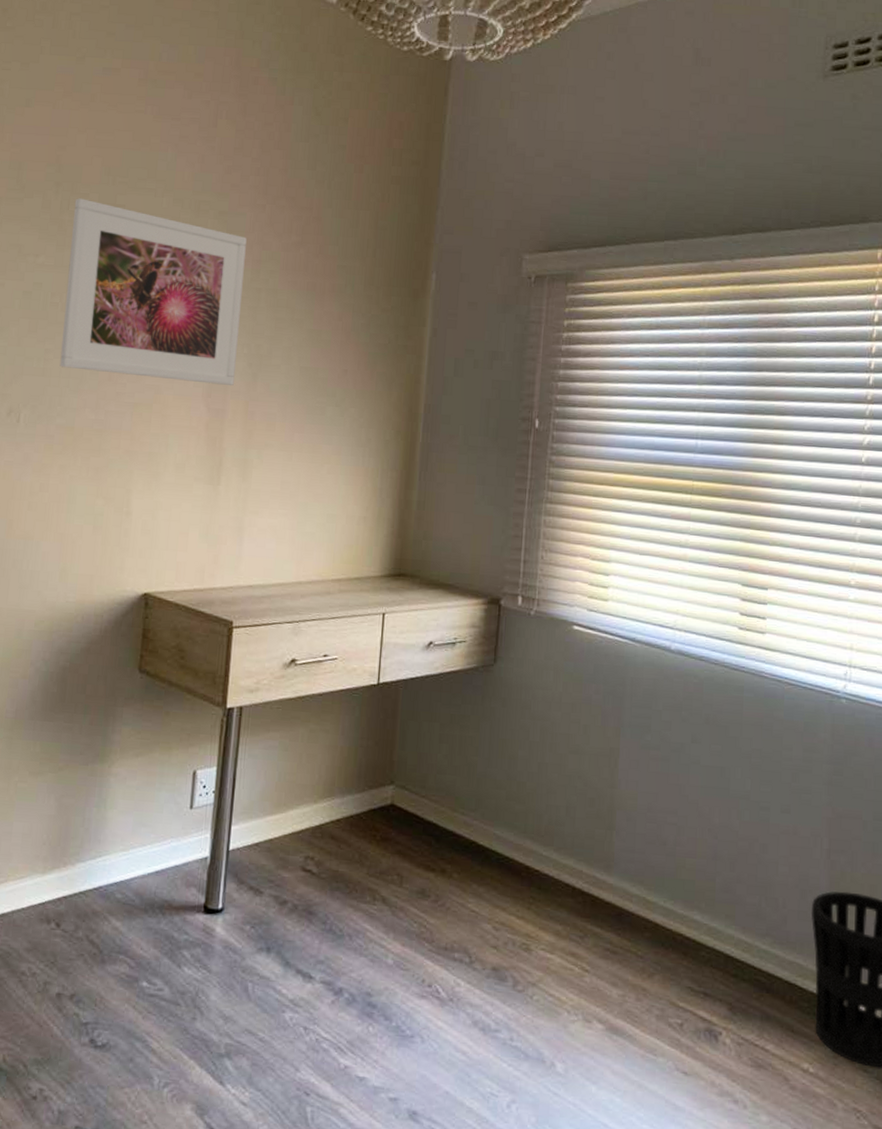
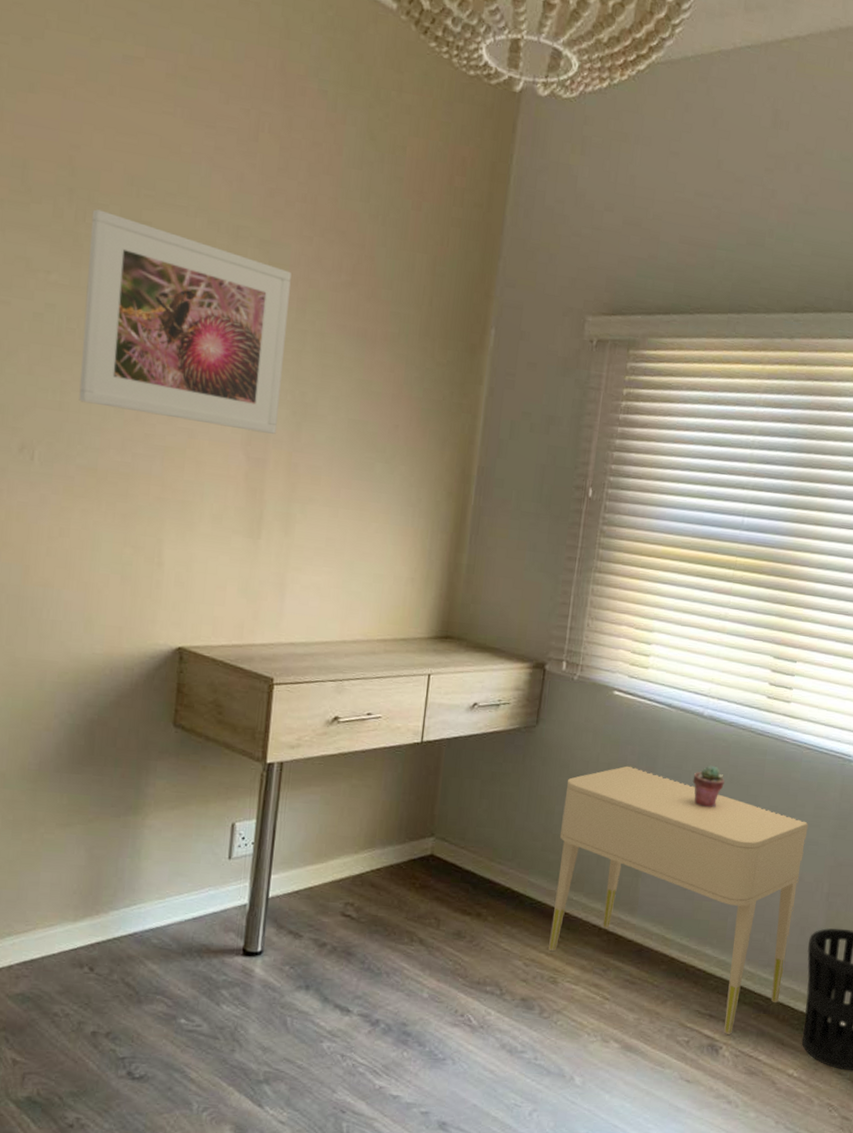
nightstand: none [519,706,798,1017] -> present [548,766,809,1034]
potted succulent: none [664,704,700,752] -> present [692,765,725,808]

